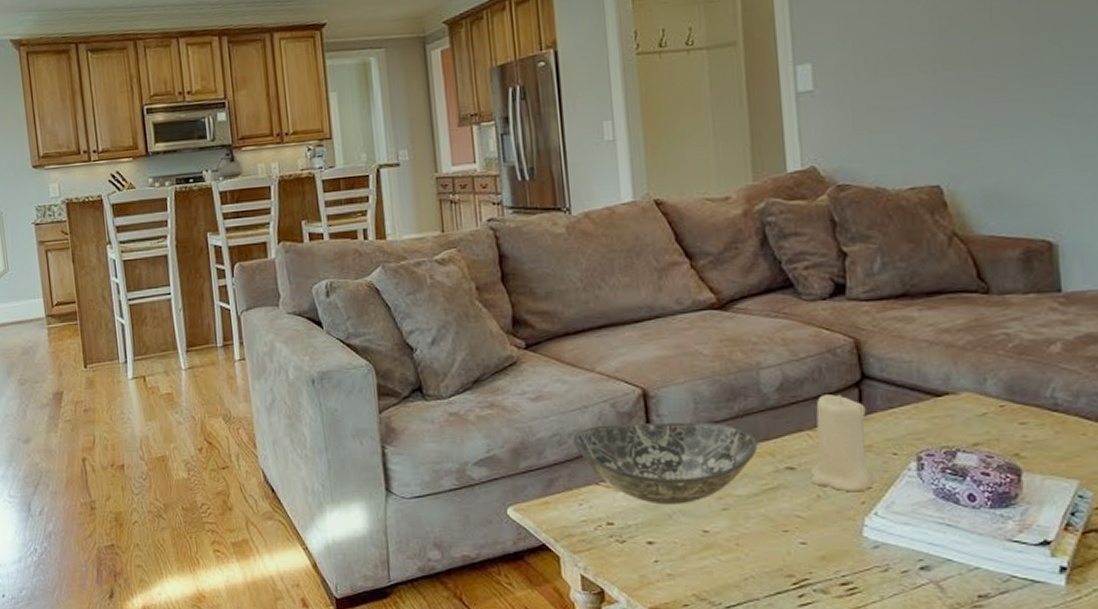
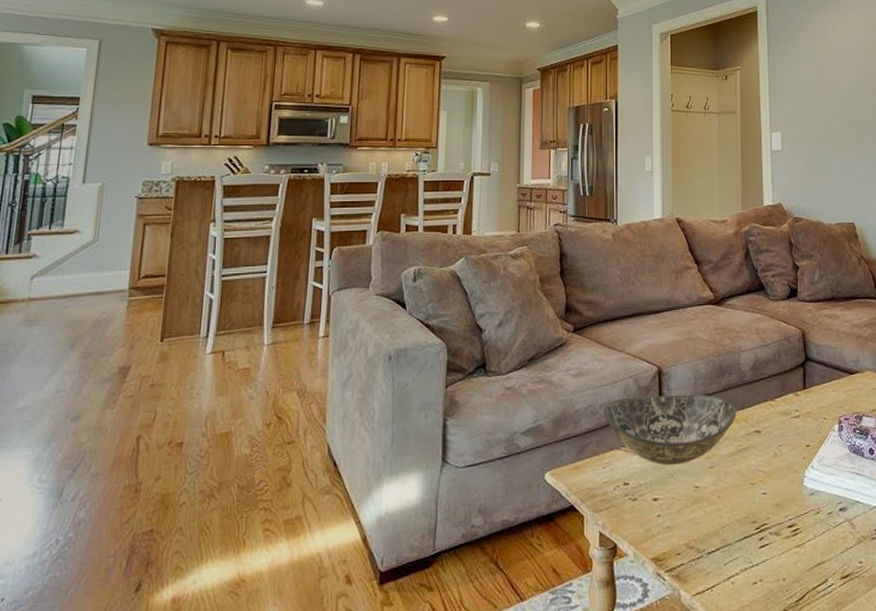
kettle: present [217,147,243,179] -> none [332,146,356,172]
candle: present [810,394,874,491] -> none [770,372,811,449]

